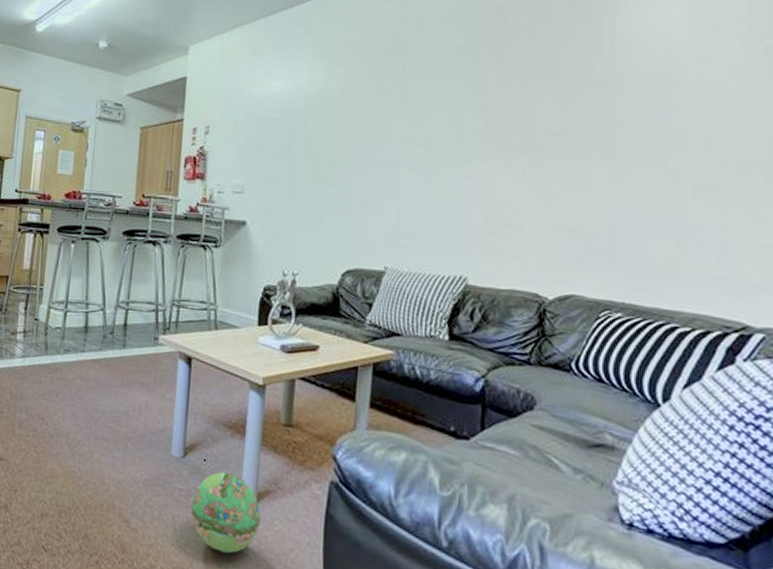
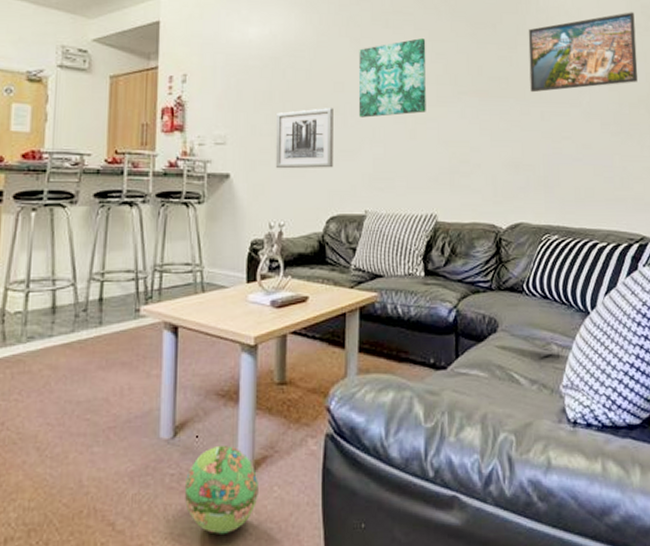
wall art: none [291,161,355,222] -> present [275,108,334,169]
wall art: none [382,90,465,173] -> present [358,38,427,118]
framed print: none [595,55,754,151] -> present [528,12,638,93]

